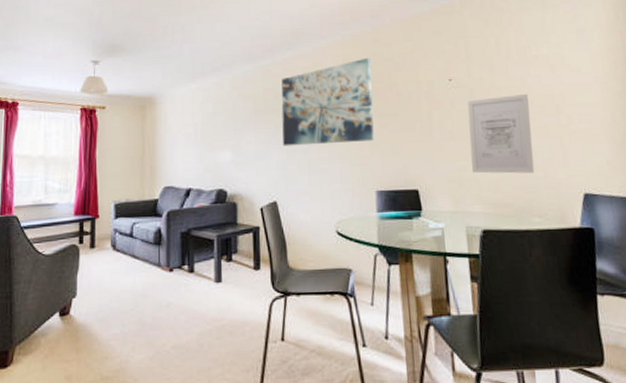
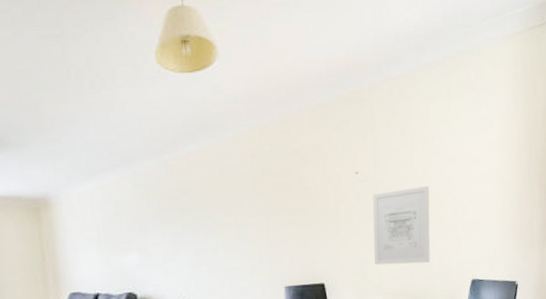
wall art: present [281,57,374,146] -> none [186,150,283,246]

